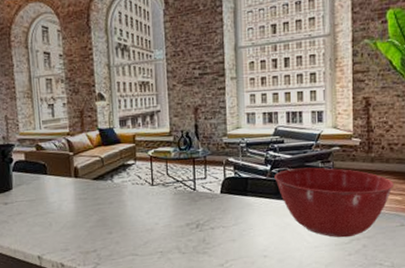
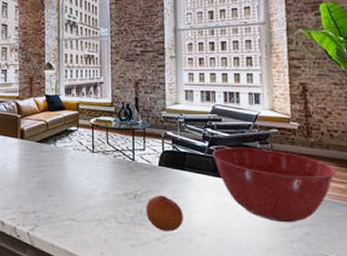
fruit: none [208,222,246,257] -> present [146,195,183,232]

